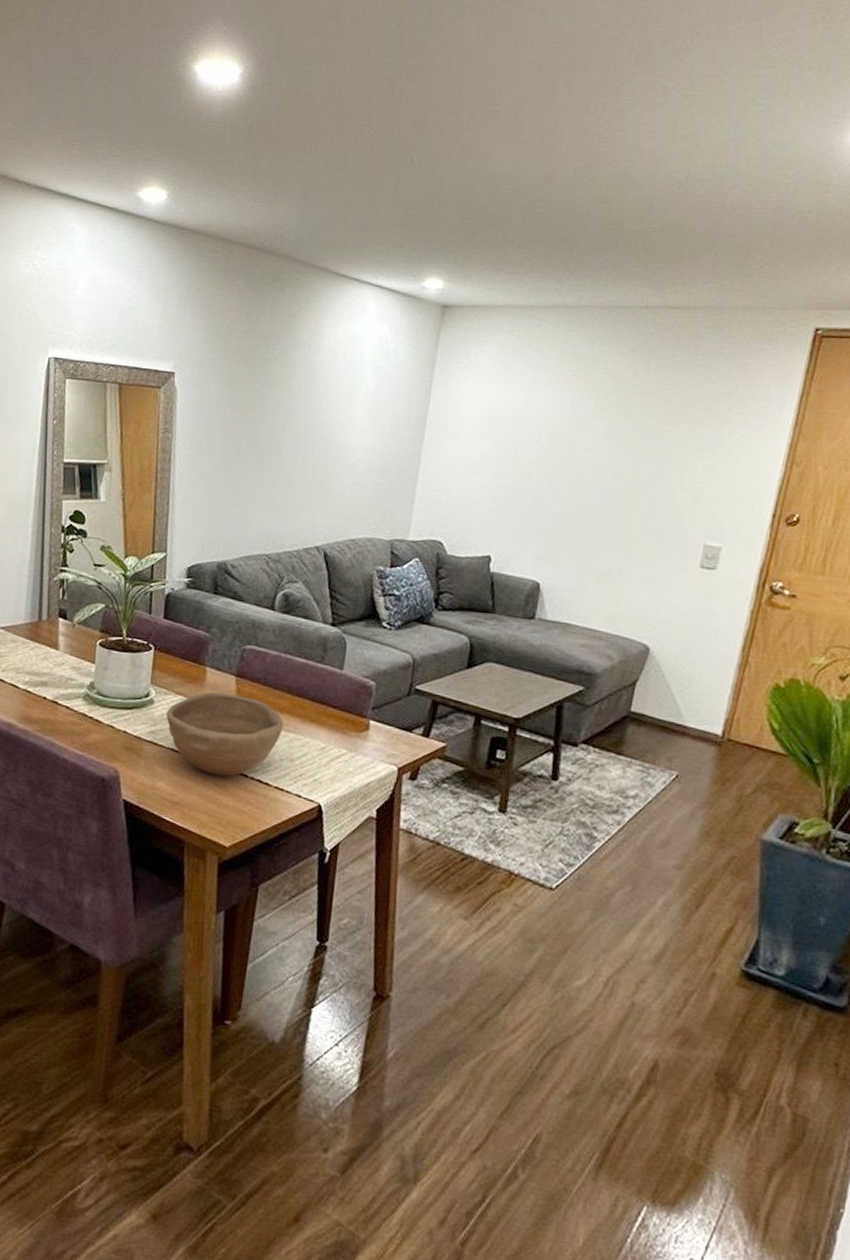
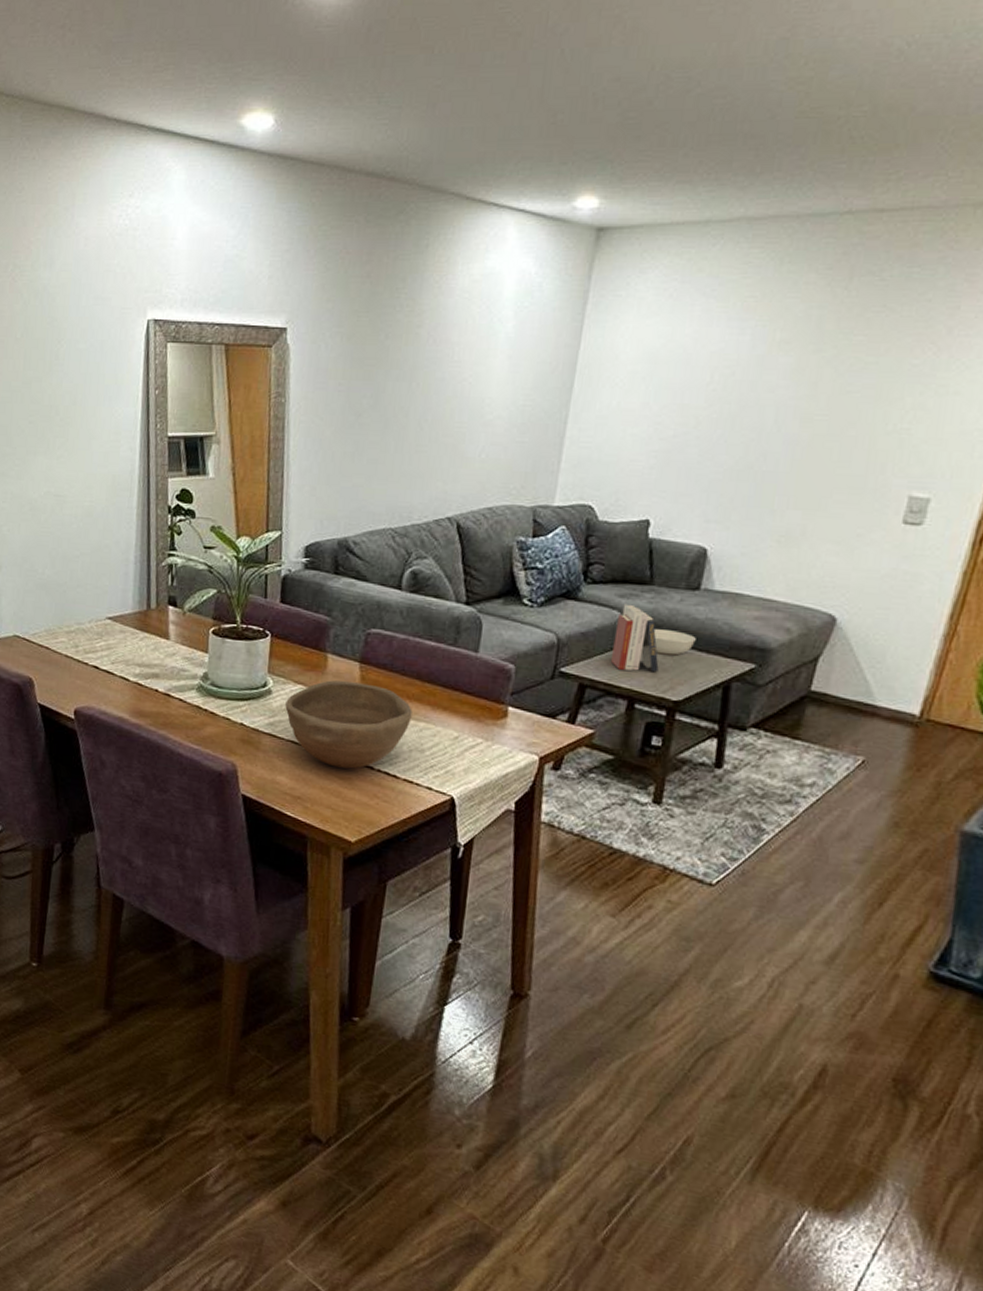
books: none [460,629,501,692] -> present [611,604,659,673]
bowl: none [496,653,533,679] -> present [653,629,696,657]

